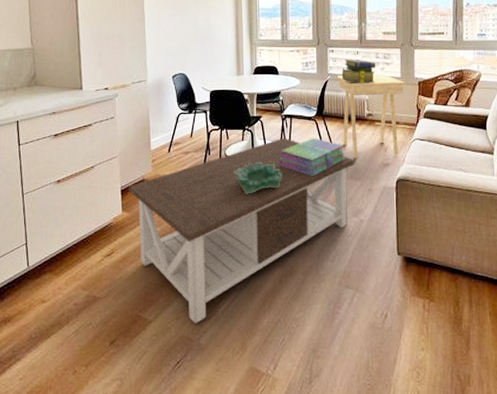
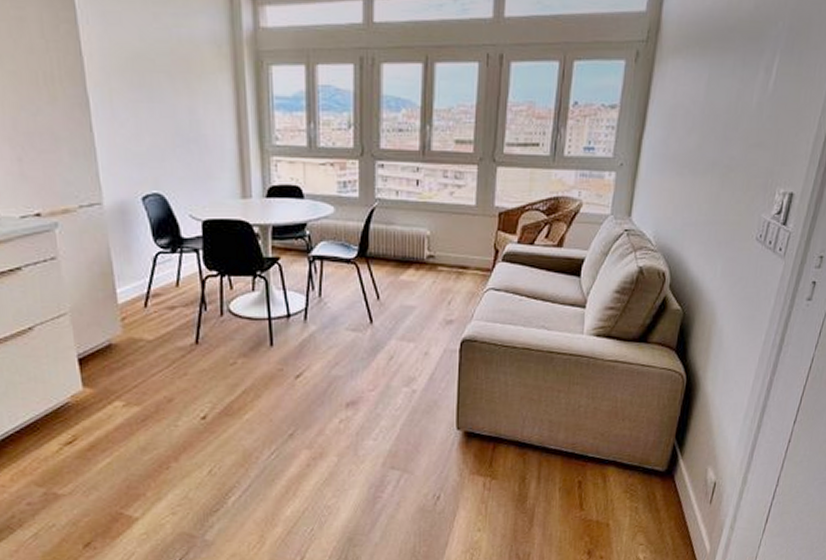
coffee table: present [129,137,355,324] -> none [89,286,408,519]
decorative bowl: present [233,161,282,194] -> none [240,318,309,362]
stack of books: present [278,138,345,177] -> none [304,287,395,338]
side table: present [336,73,405,158] -> none [387,200,481,313]
stack of books: present [341,59,376,83] -> none [394,178,443,213]

